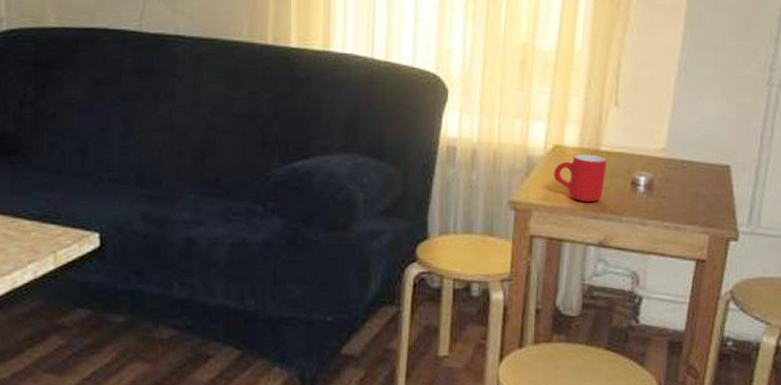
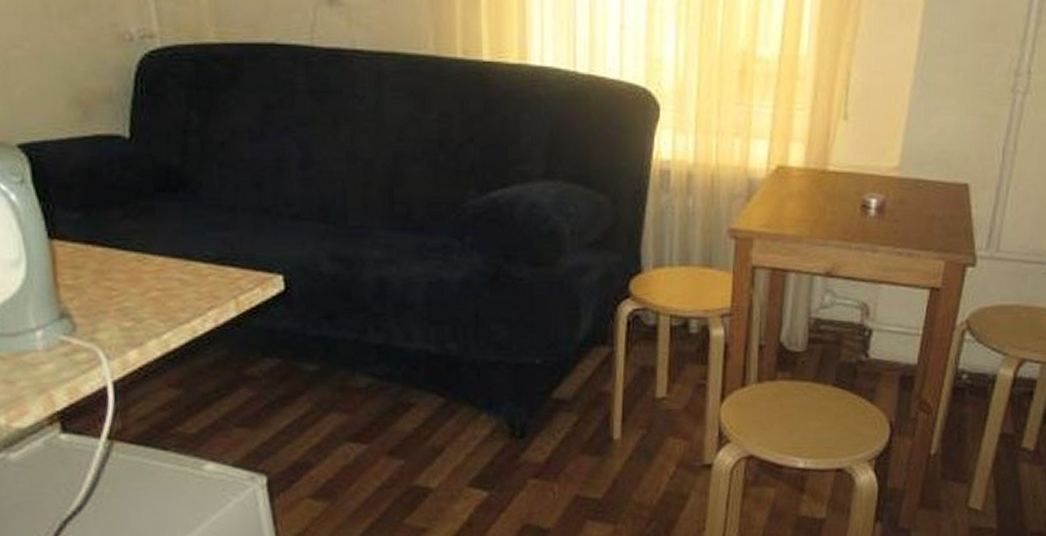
mug: present [554,154,607,202] -> none [777,175,835,228]

